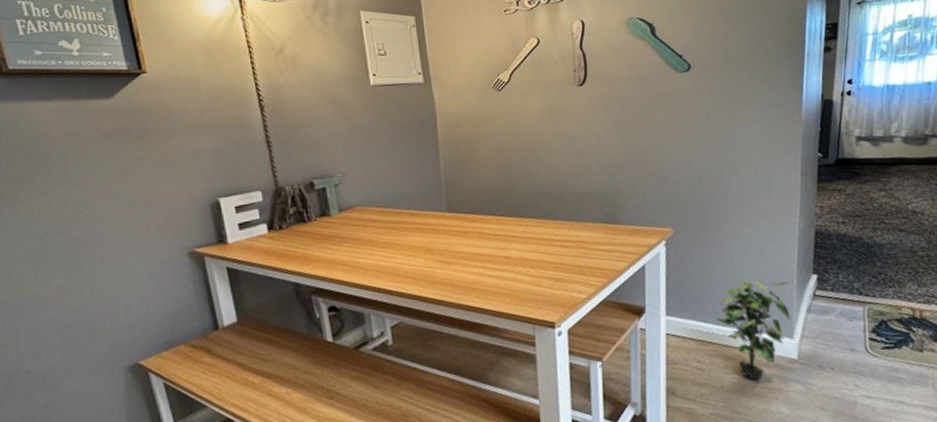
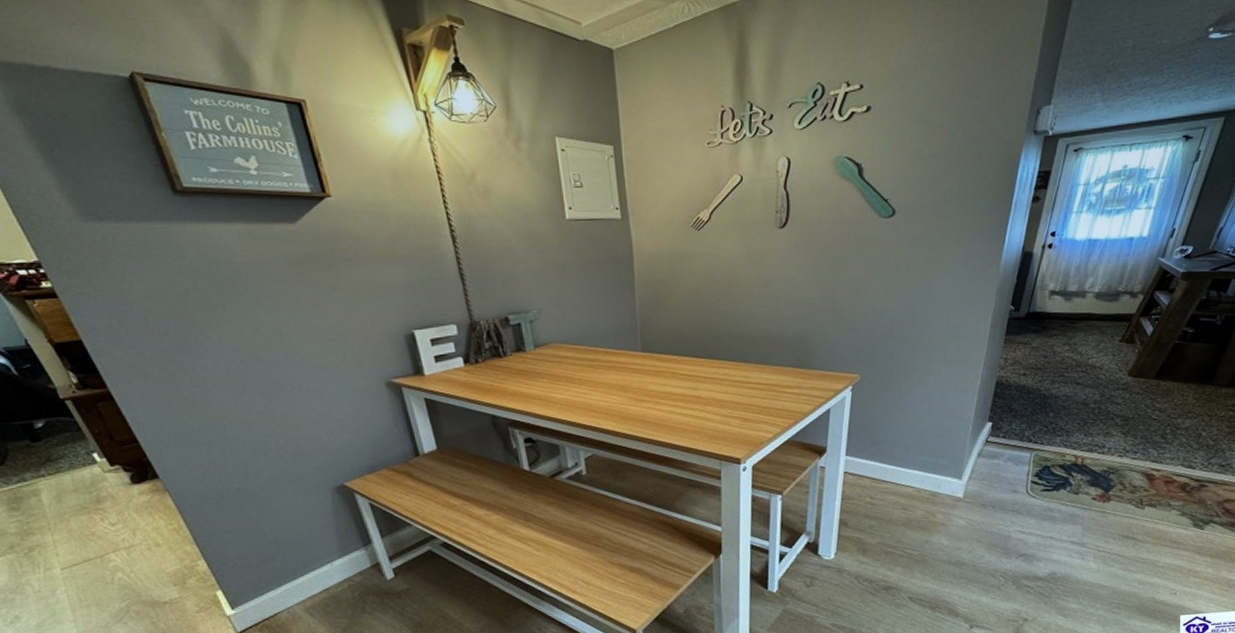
potted plant: present [715,278,790,380] -> none [892,424,966,515]

